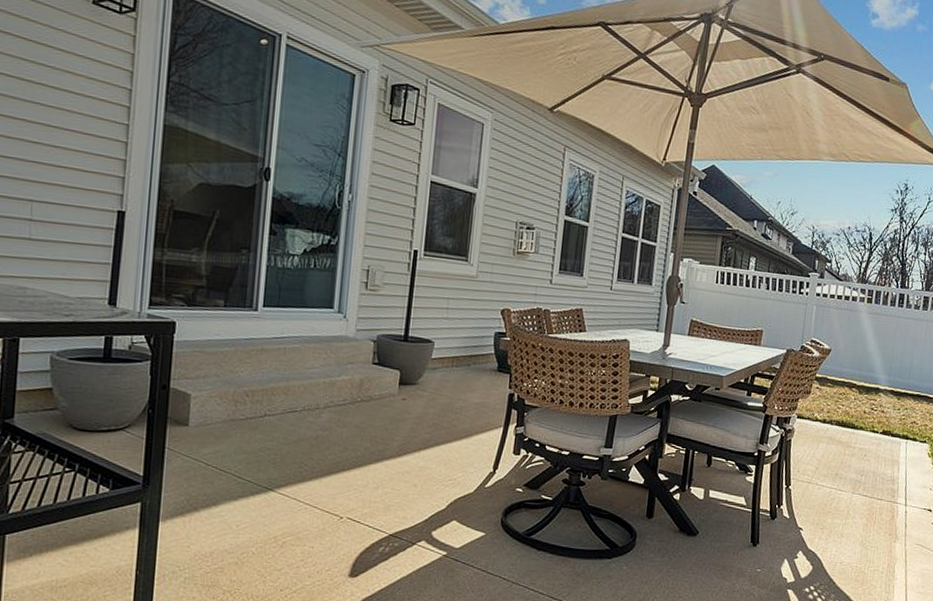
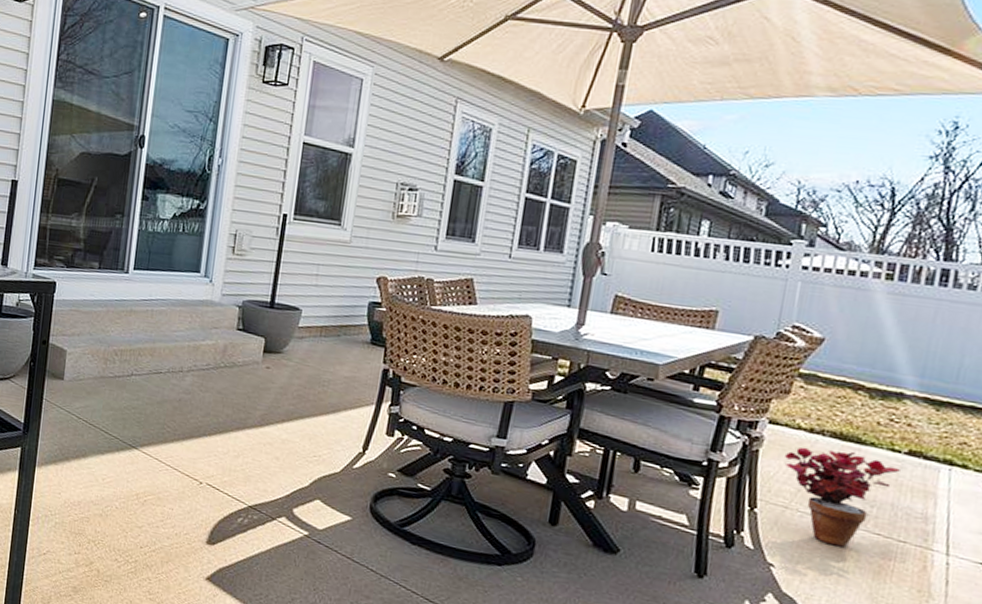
potted plant: none [808,434,878,509] -> present [785,446,900,547]

